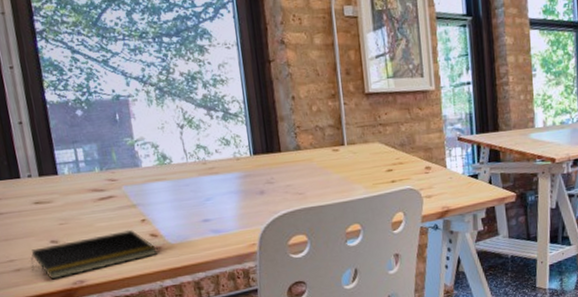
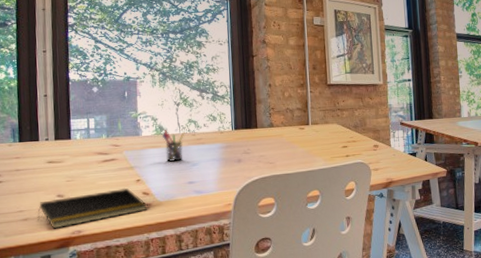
pen holder: none [166,158,195,197] -> present [162,130,185,162]

